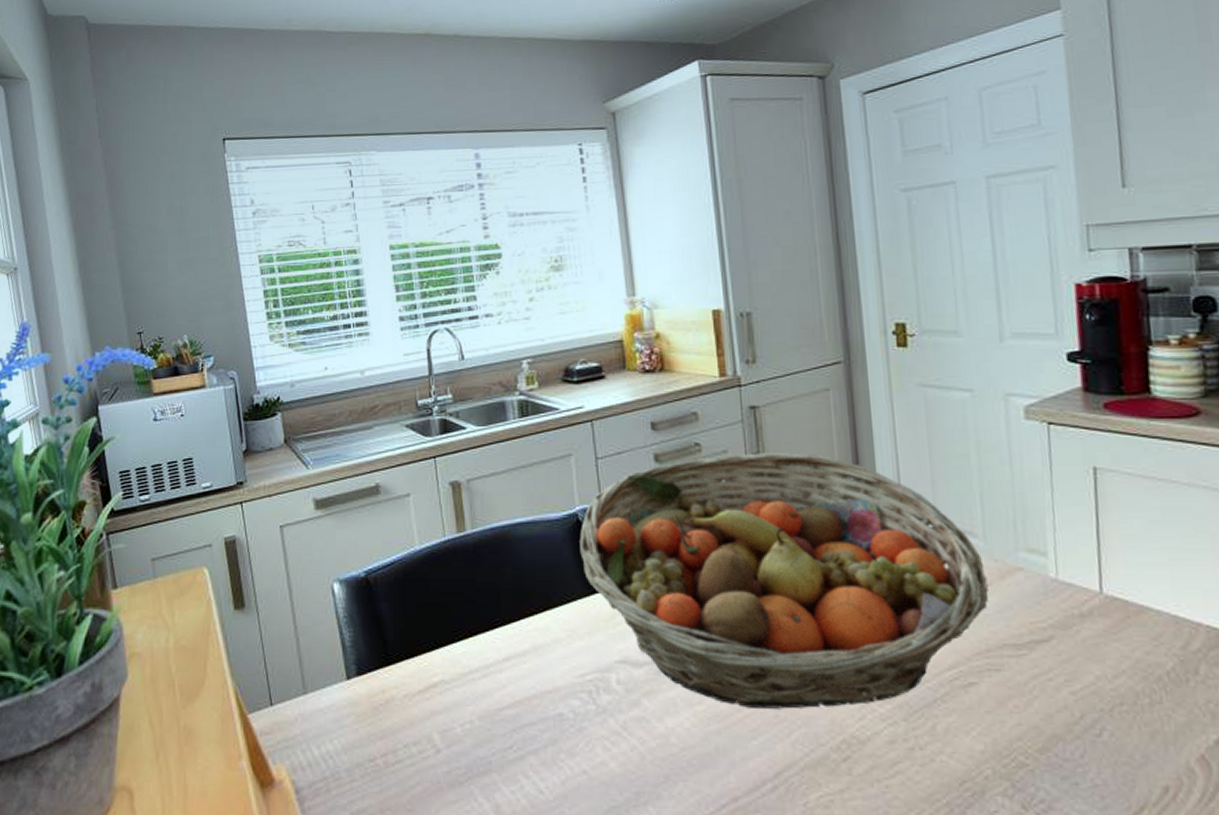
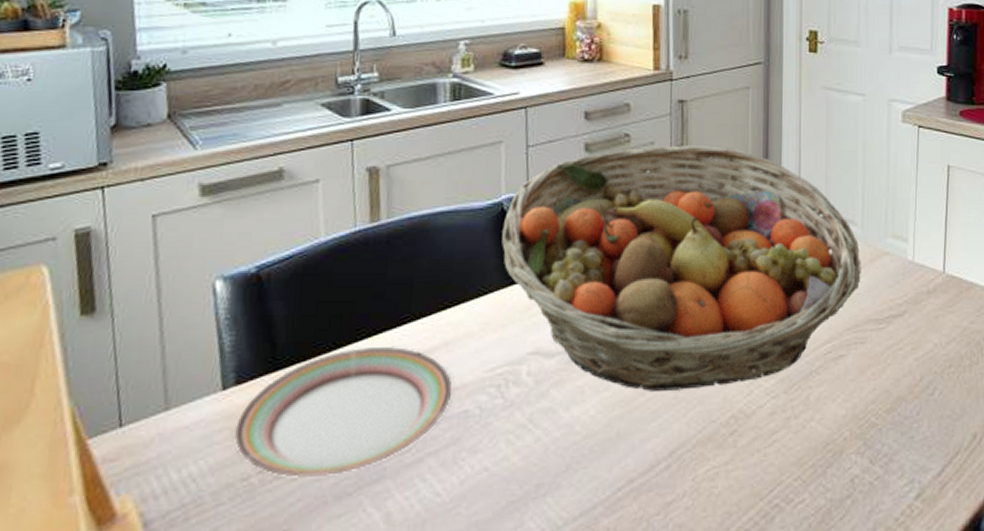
plate: none [359,647,546,766] -> present [233,345,453,479]

